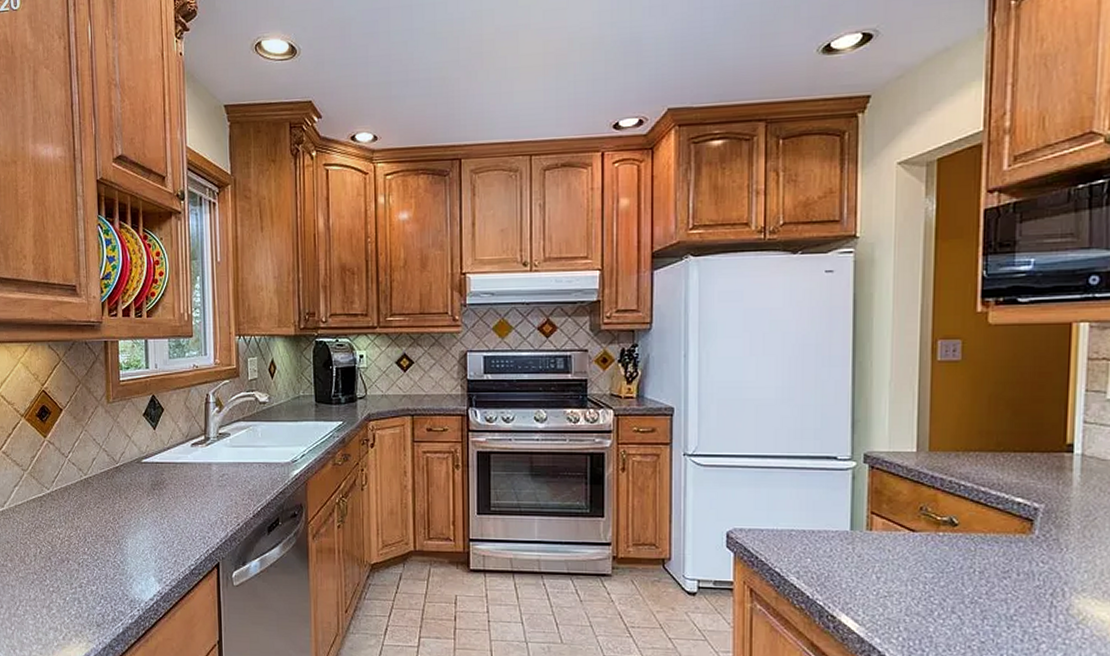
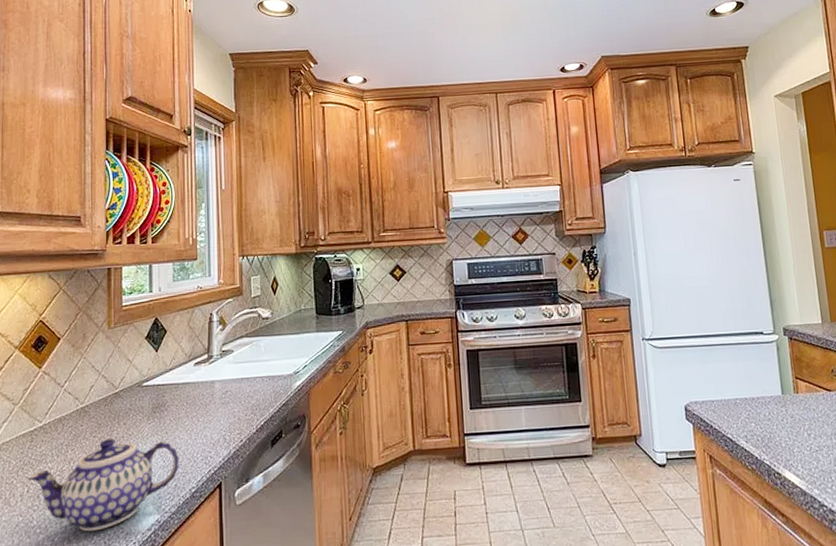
teapot: none [39,511,179,596] -> present [27,438,179,532]

